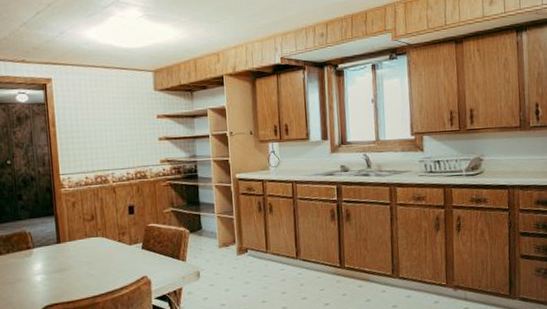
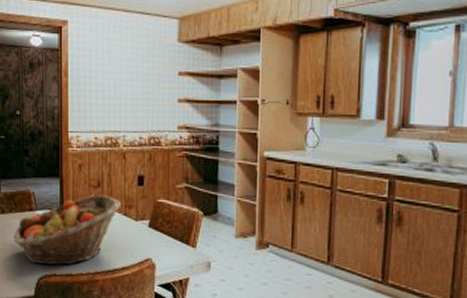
fruit basket: none [12,226,115,297] -> present [13,194,121,266]

